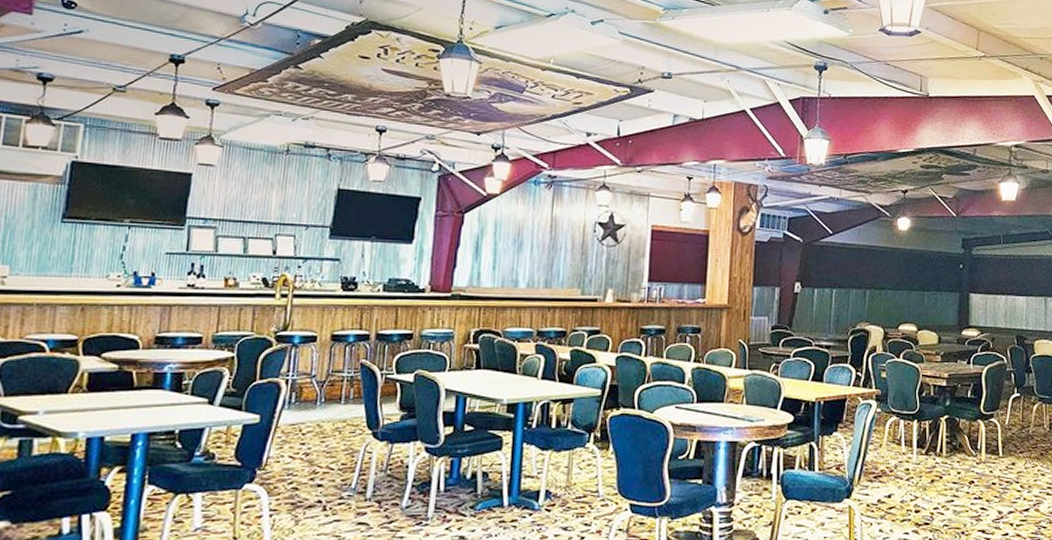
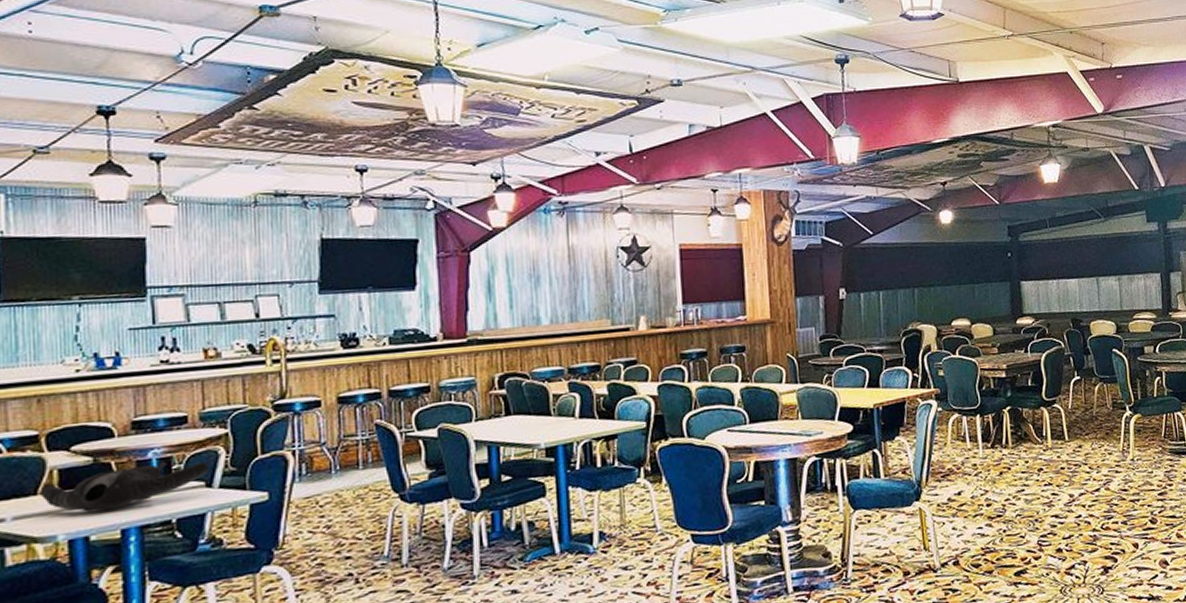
jacket: none [70,376,214,416] -> present [39,461,209,512]

